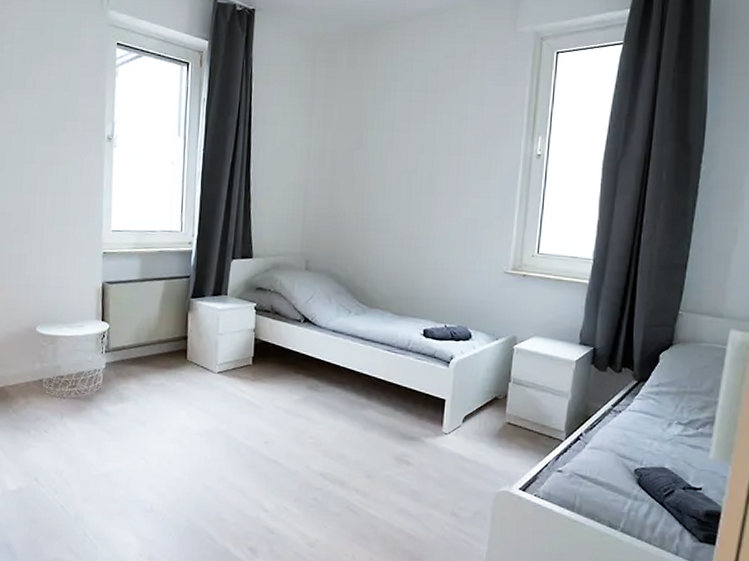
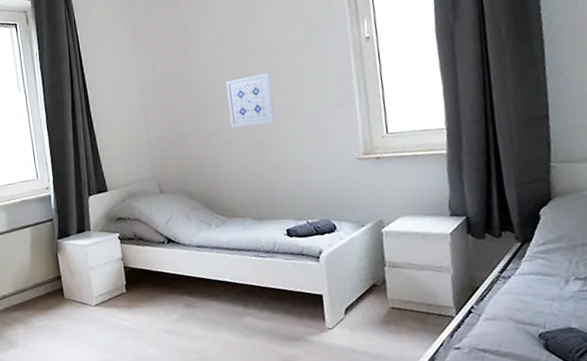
wall art: none [389,169,439,221] -> present [226,73,275,128]

